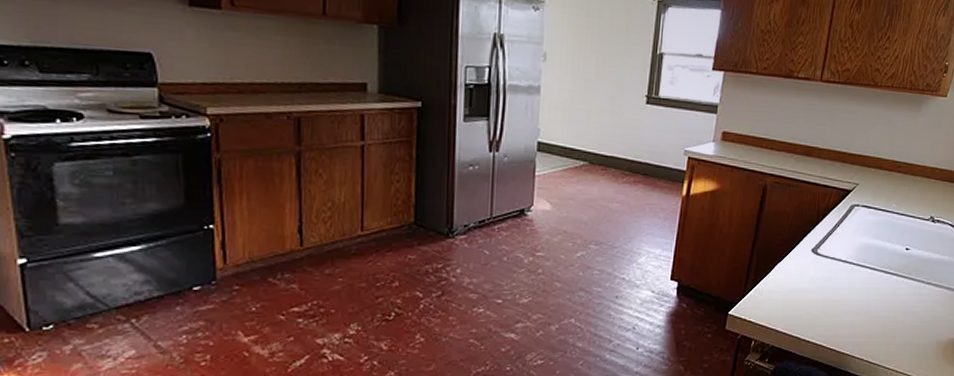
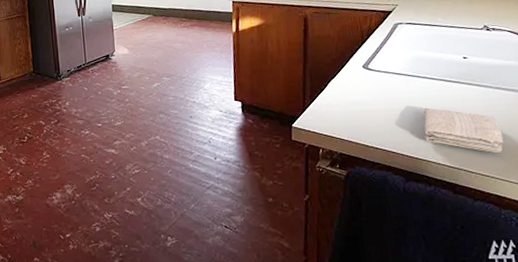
washcloth: none [855,301,923,349] -> present [423,108,504,153]

